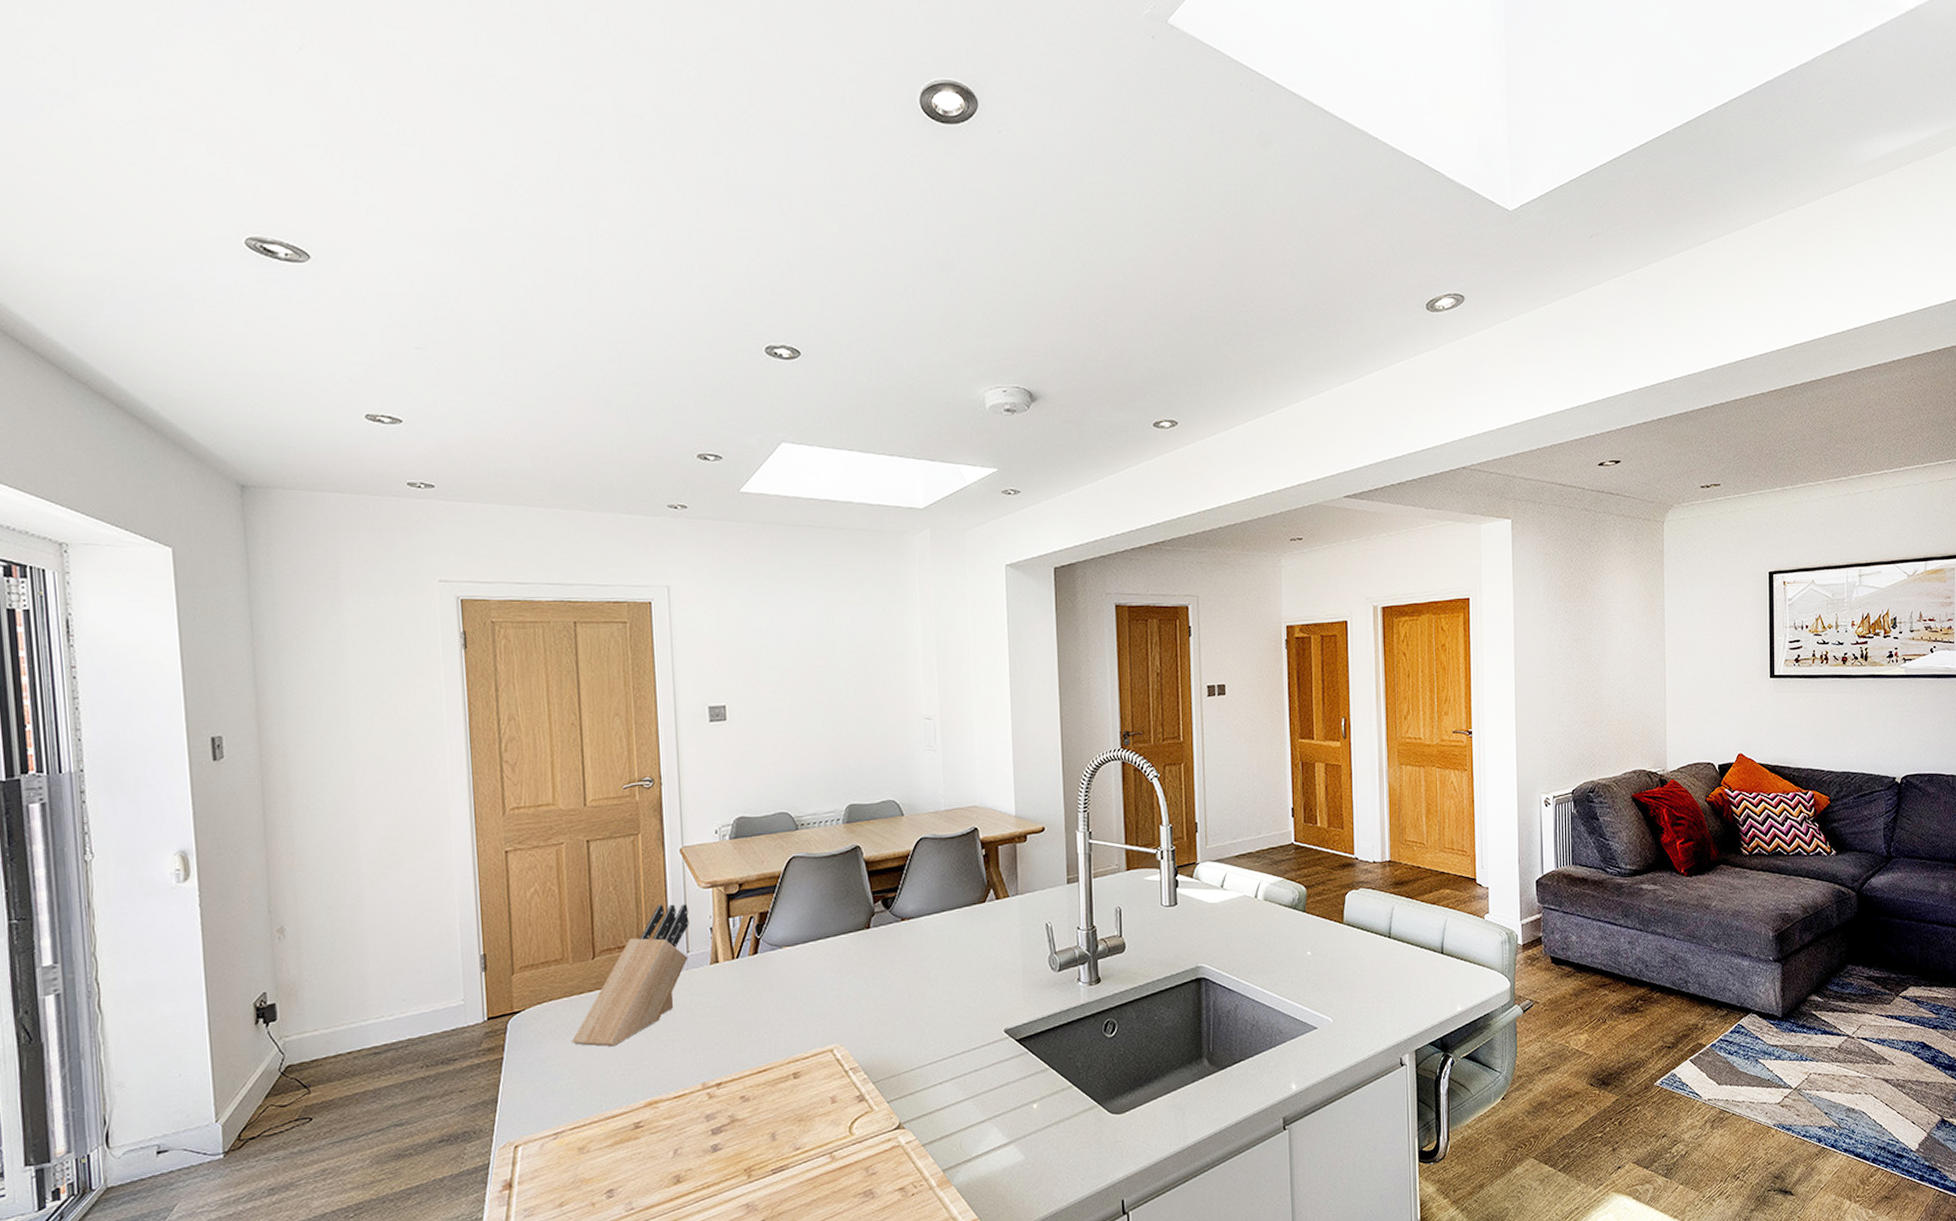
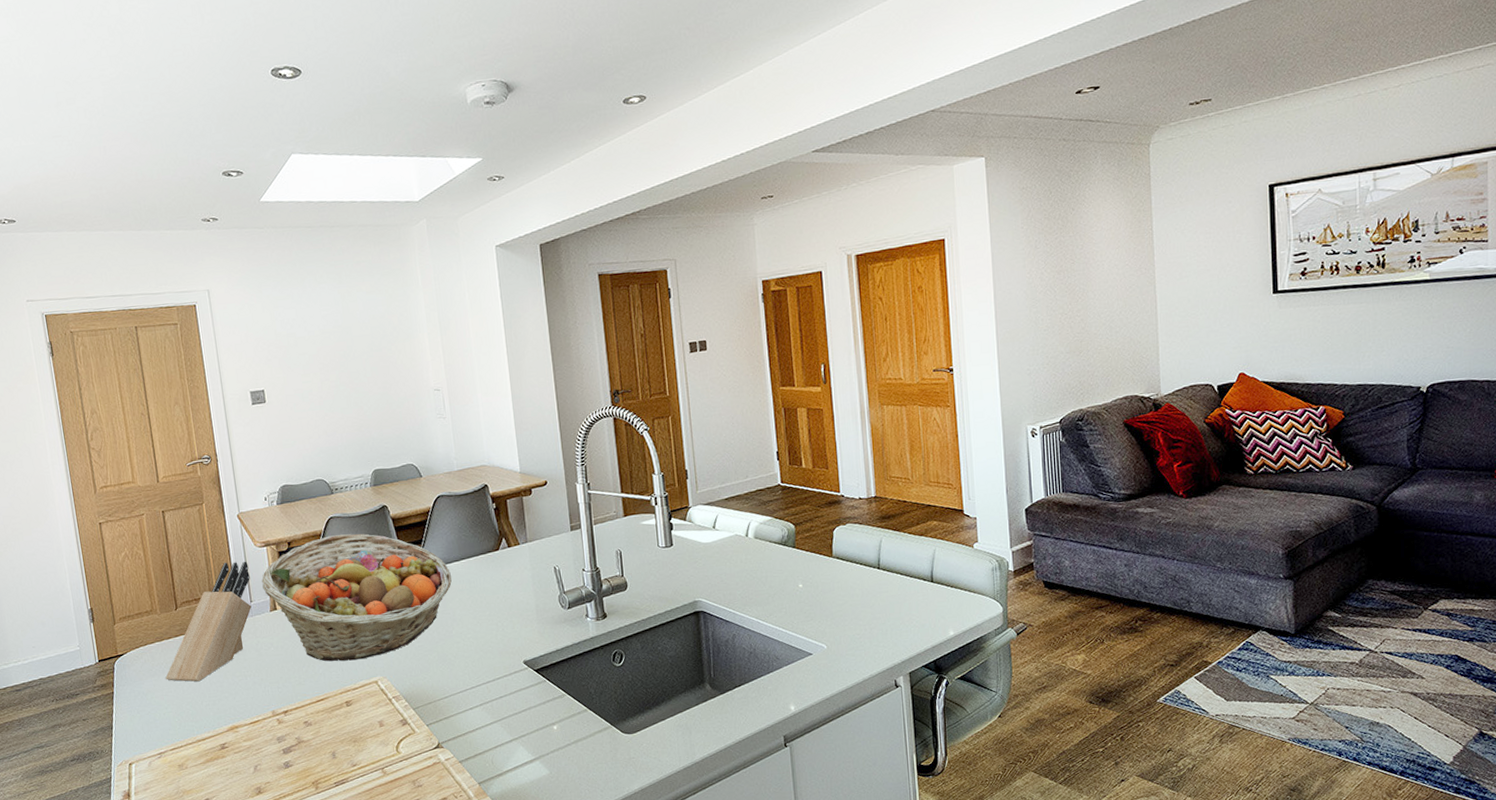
fruit basket: none [703,876,929,1026] -> present [261,533,452,662]

